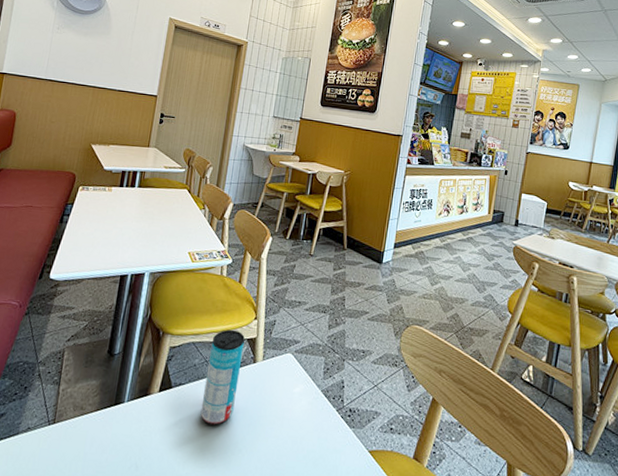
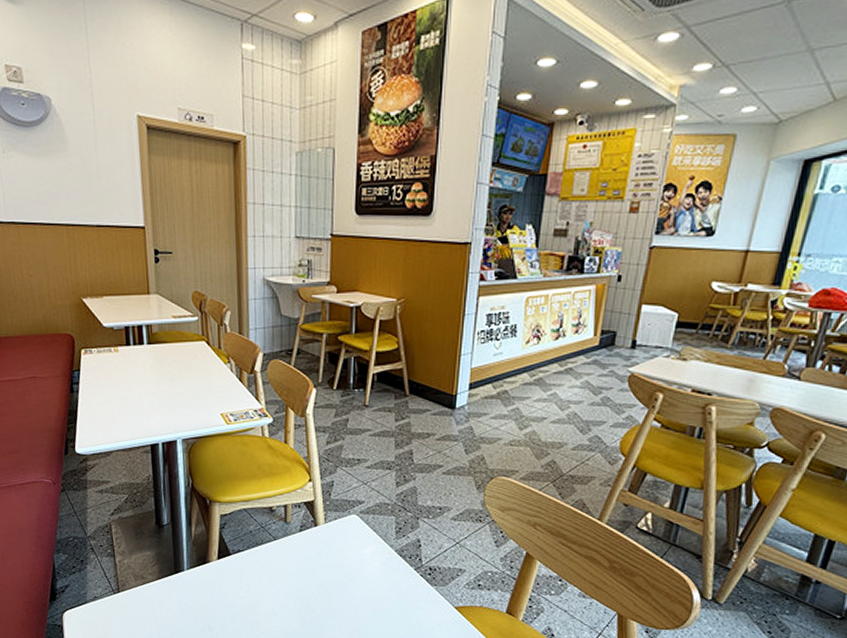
beverage can: present [200,329,245,426] -> none [265,493,302,589]

